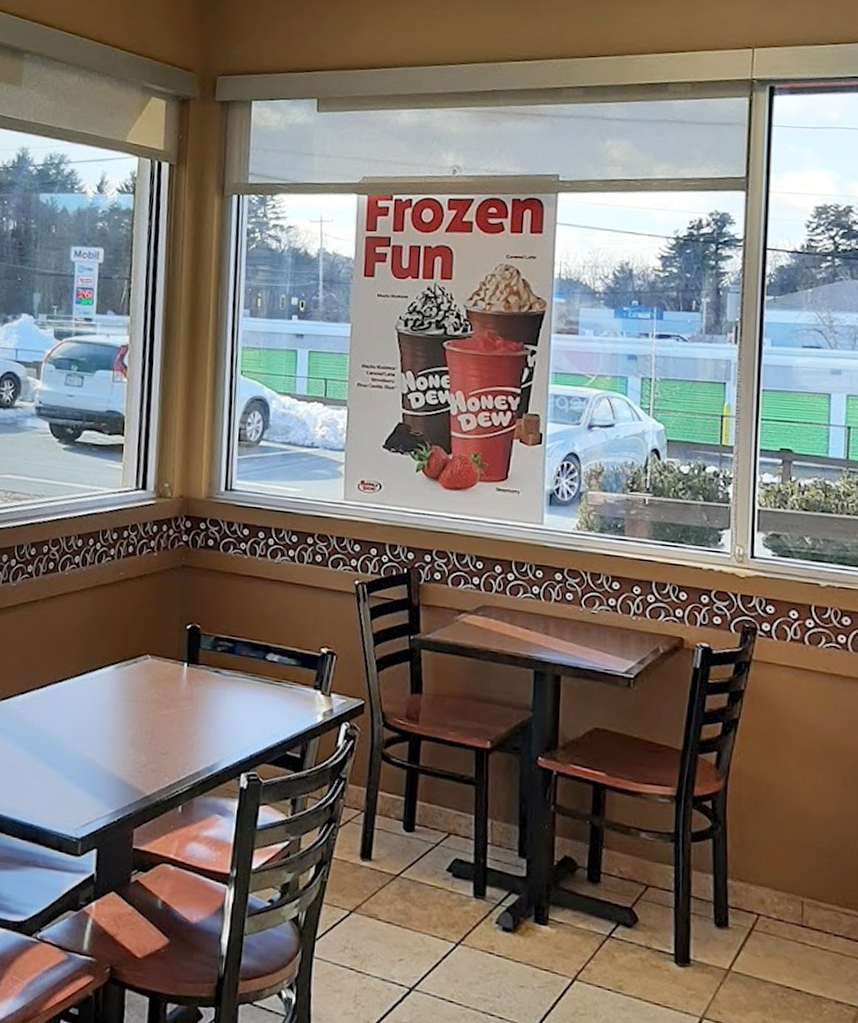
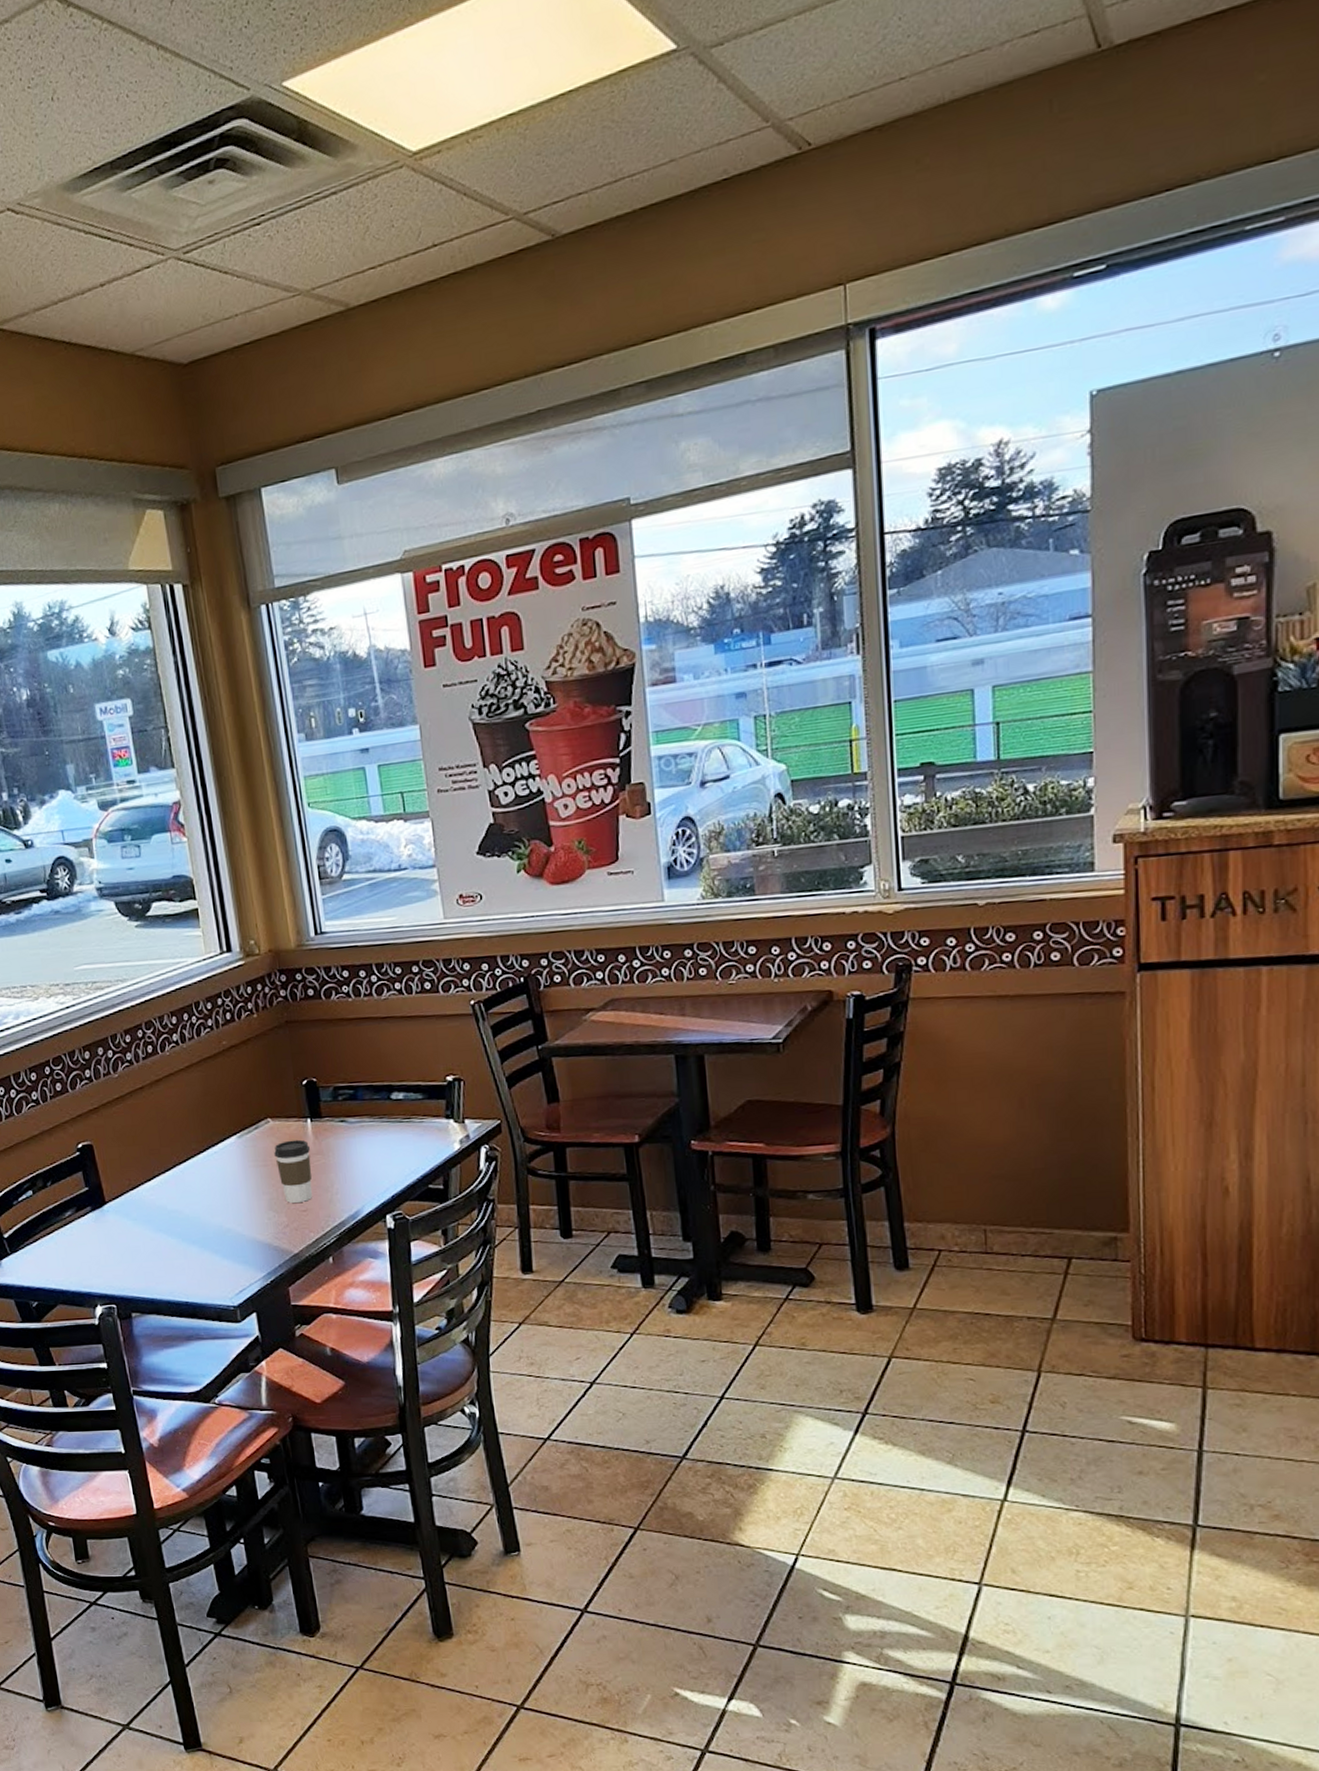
coffee cup: none [146,680,181,745] -> present [274,1139,313,1203]

